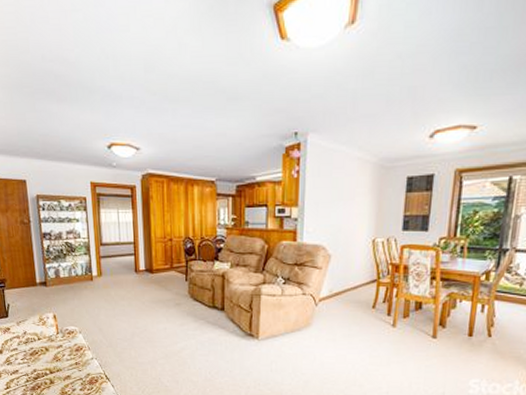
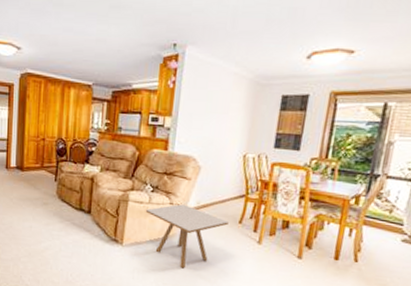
side table: none [278,294,362,357] -> present [145,204,229,269]

